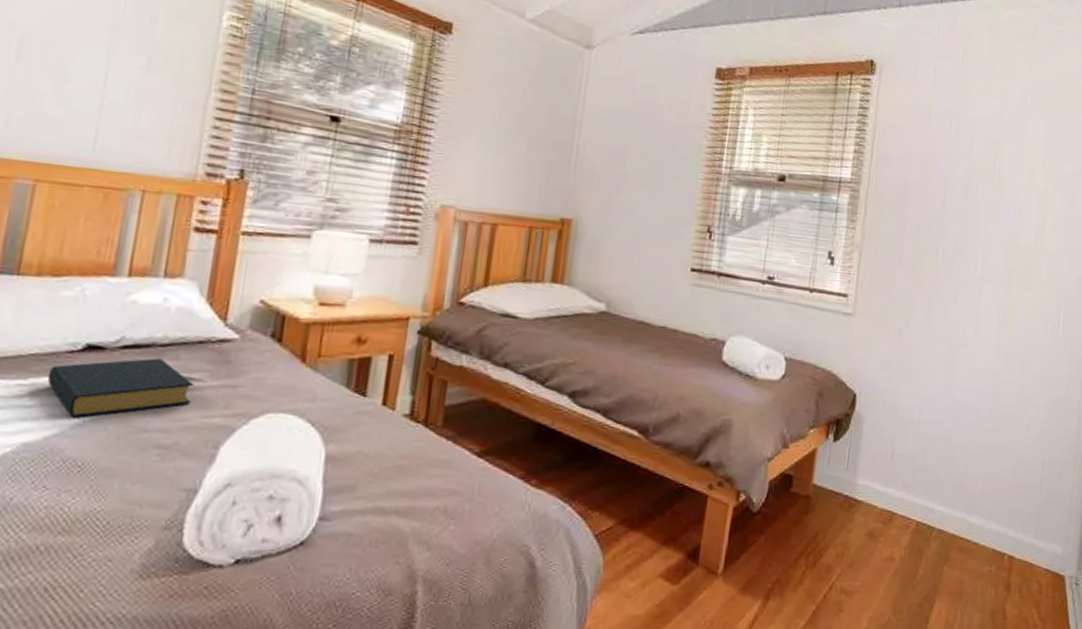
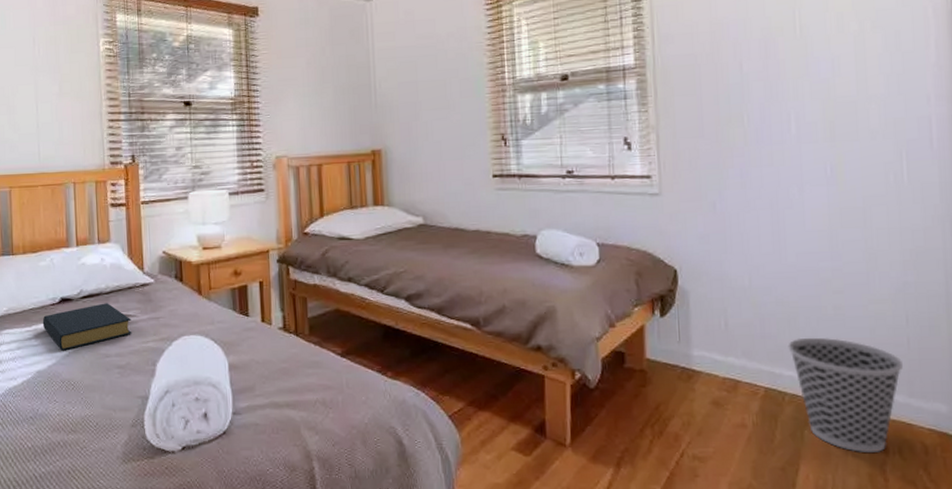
wastebasket: none [942,473,1035,590] -> present [788,337,904,452]

